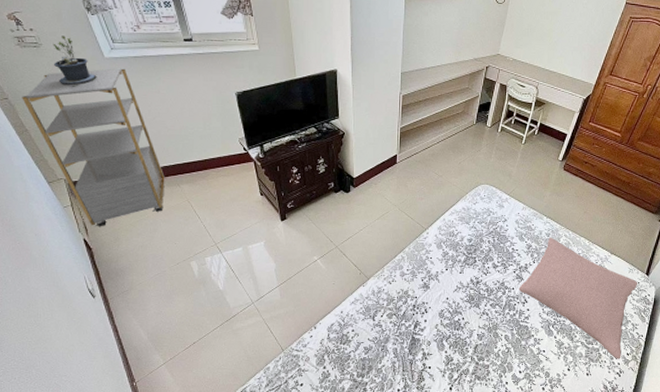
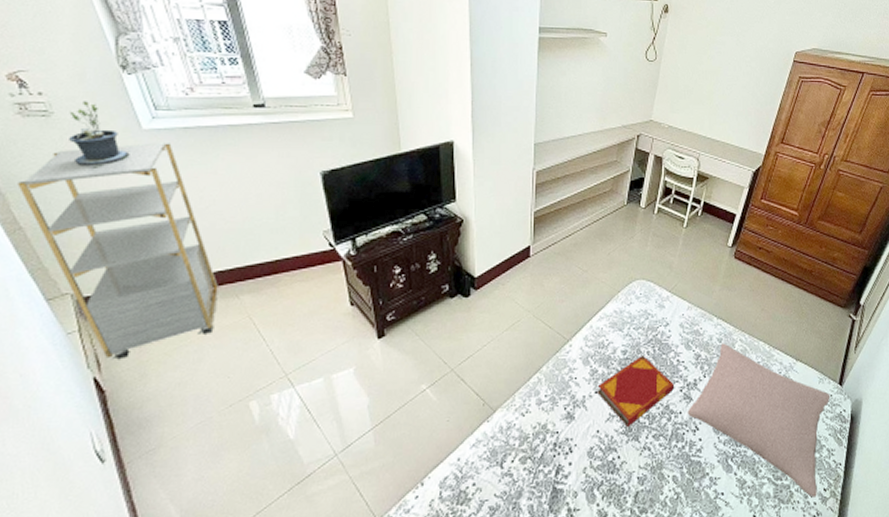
hardback book: none [448,243,510,297] -> present [597,354,675,427]

